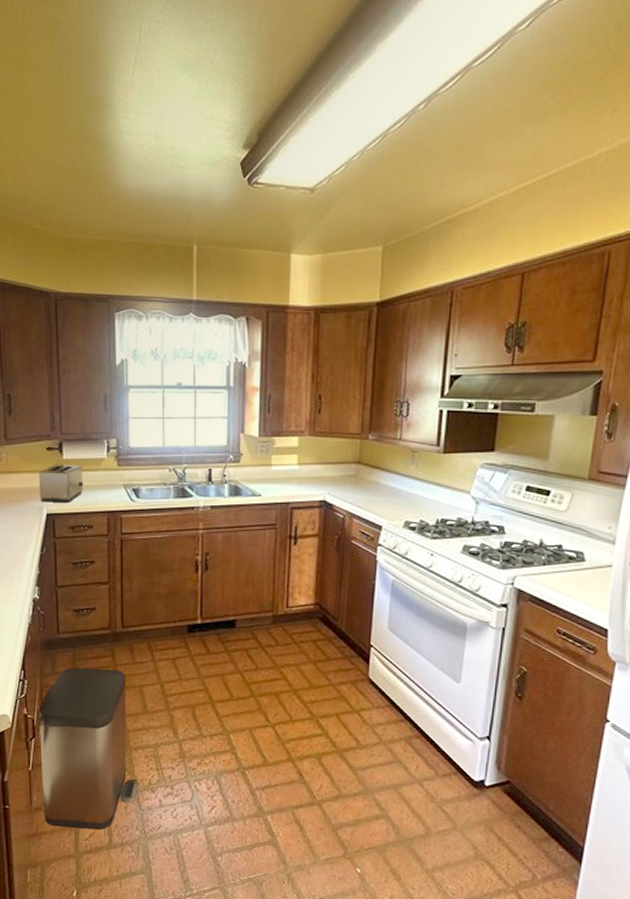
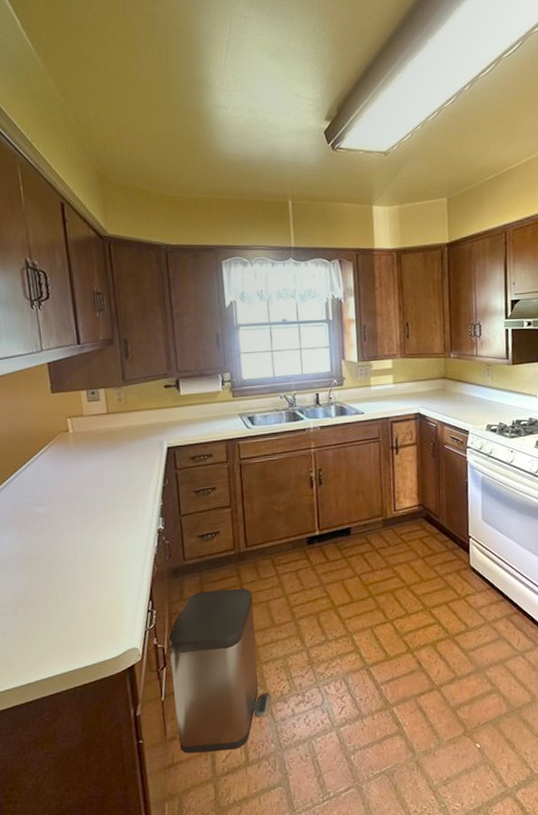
toaster: present [39,464,84,503] -> none [158,398,202,437]

